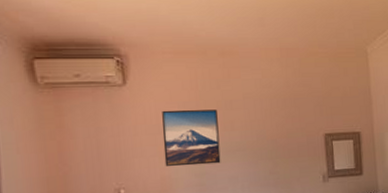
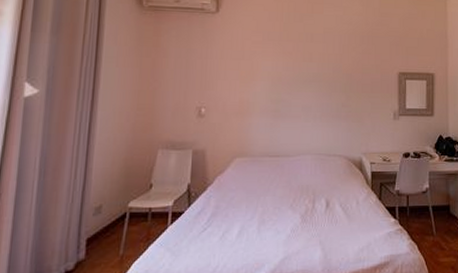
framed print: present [162,109,221,167] -> none [245,38,298,92]

